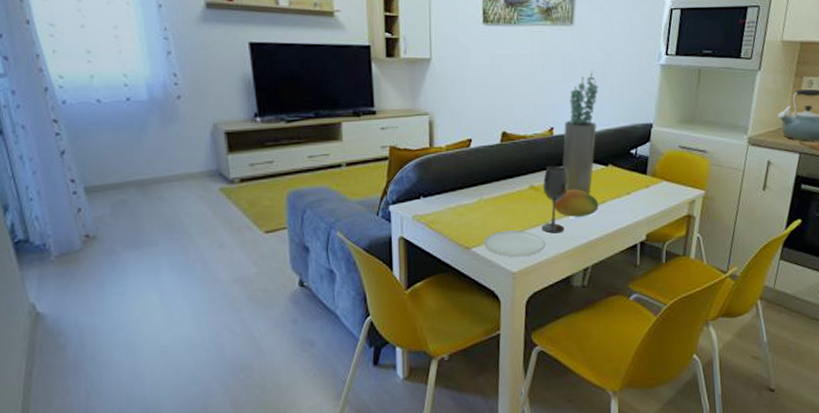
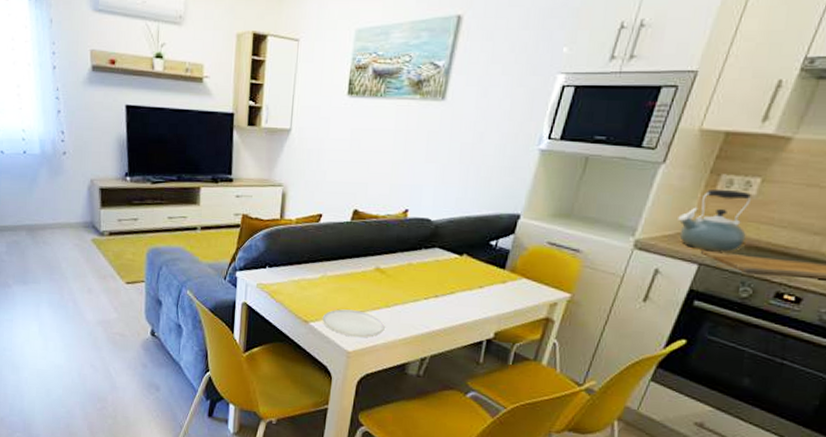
wine glass: present [541,166,568,234] -> none [382,250,417,319]
fruit: present [554,188,599,217] -> none [398,275,447,306]
vase: present [562,71,599,194] -> none [412,152,464,283]

